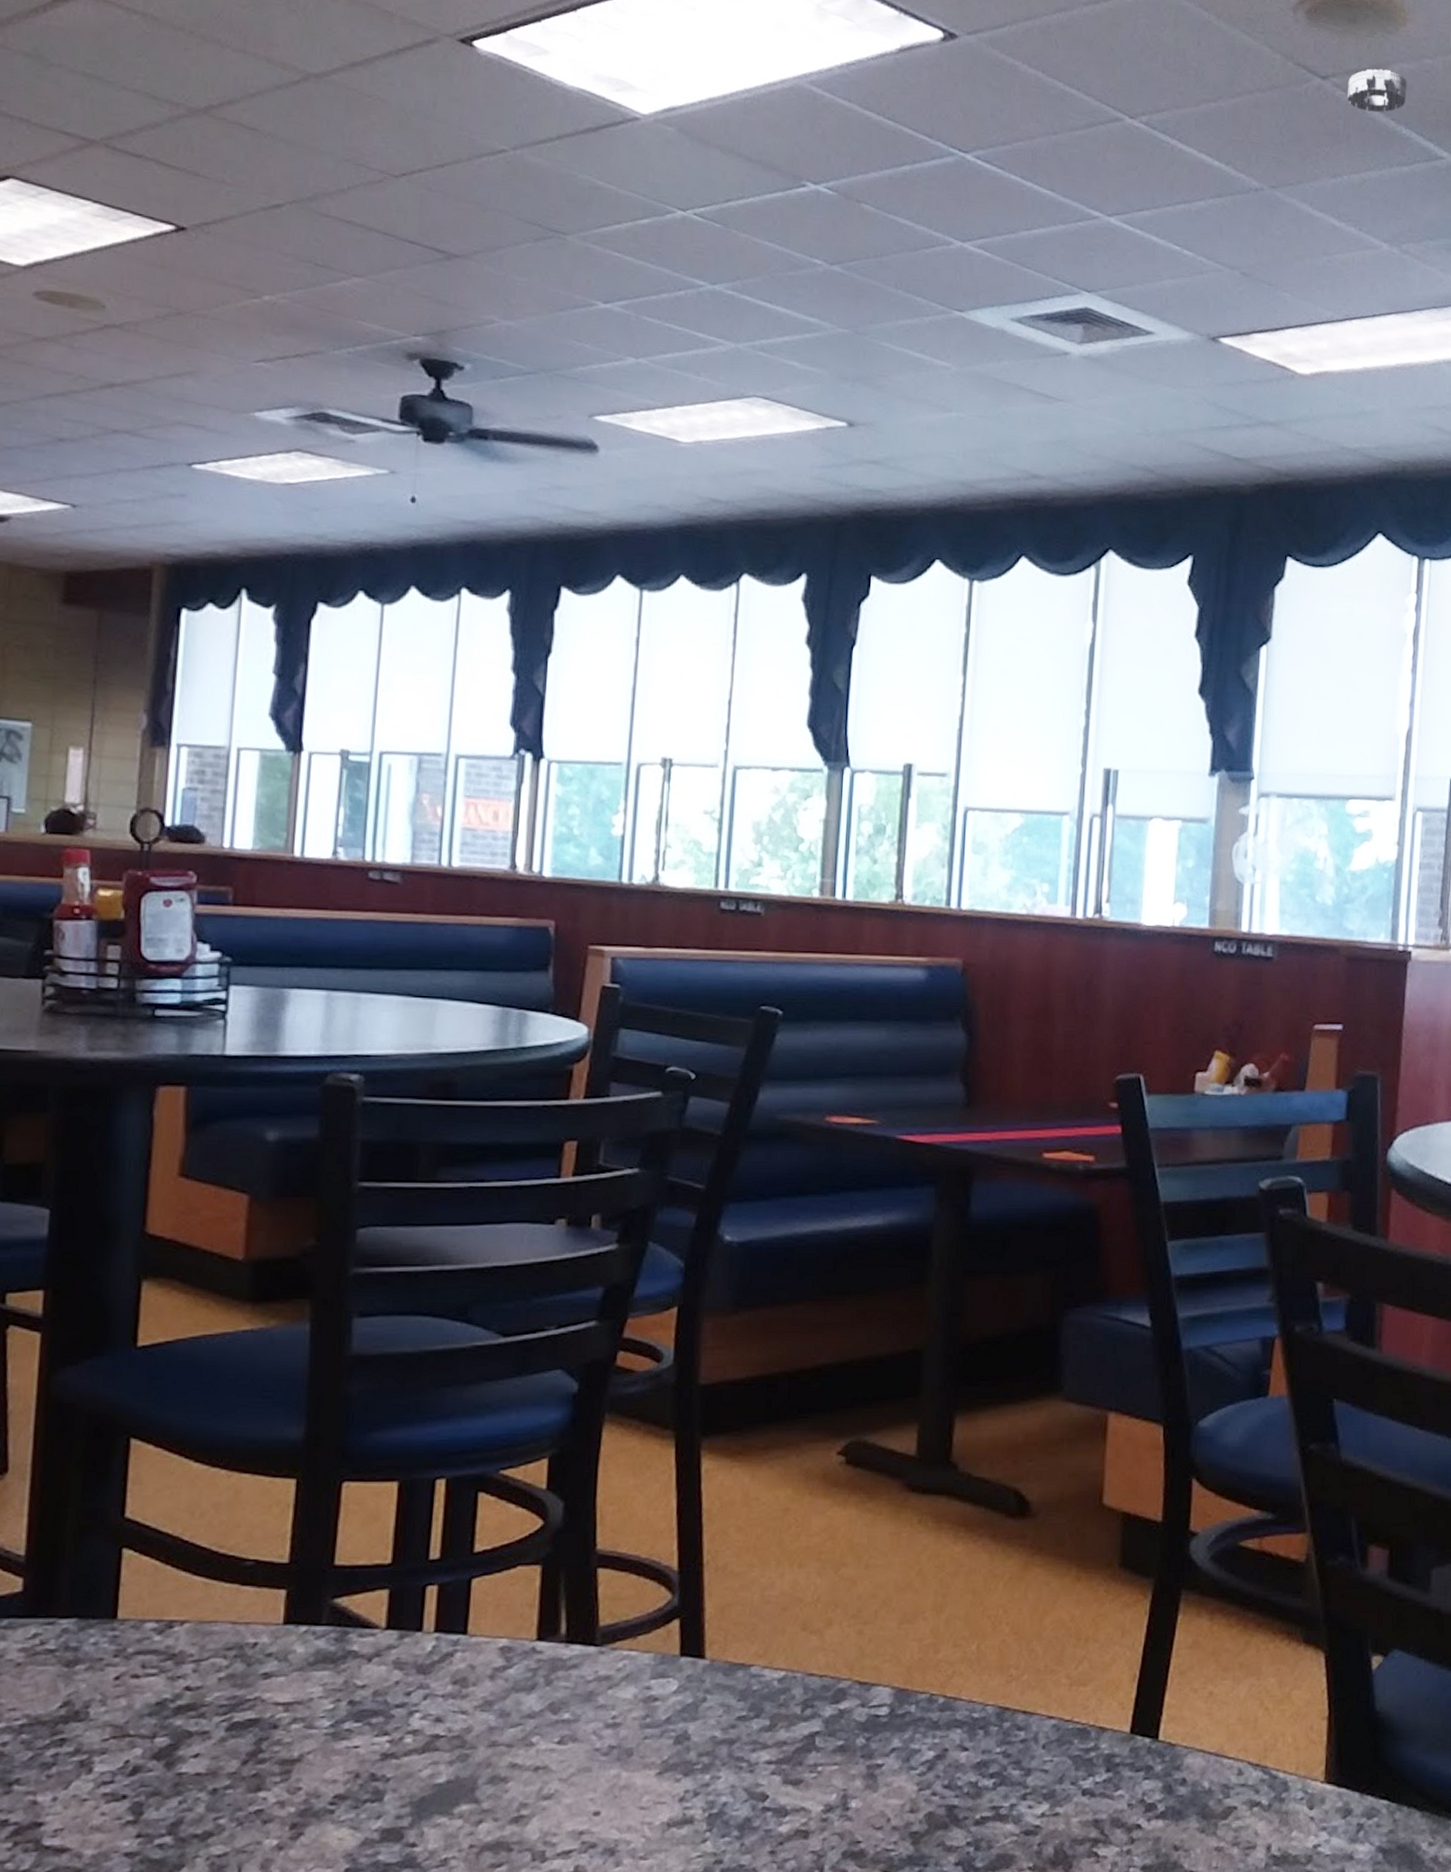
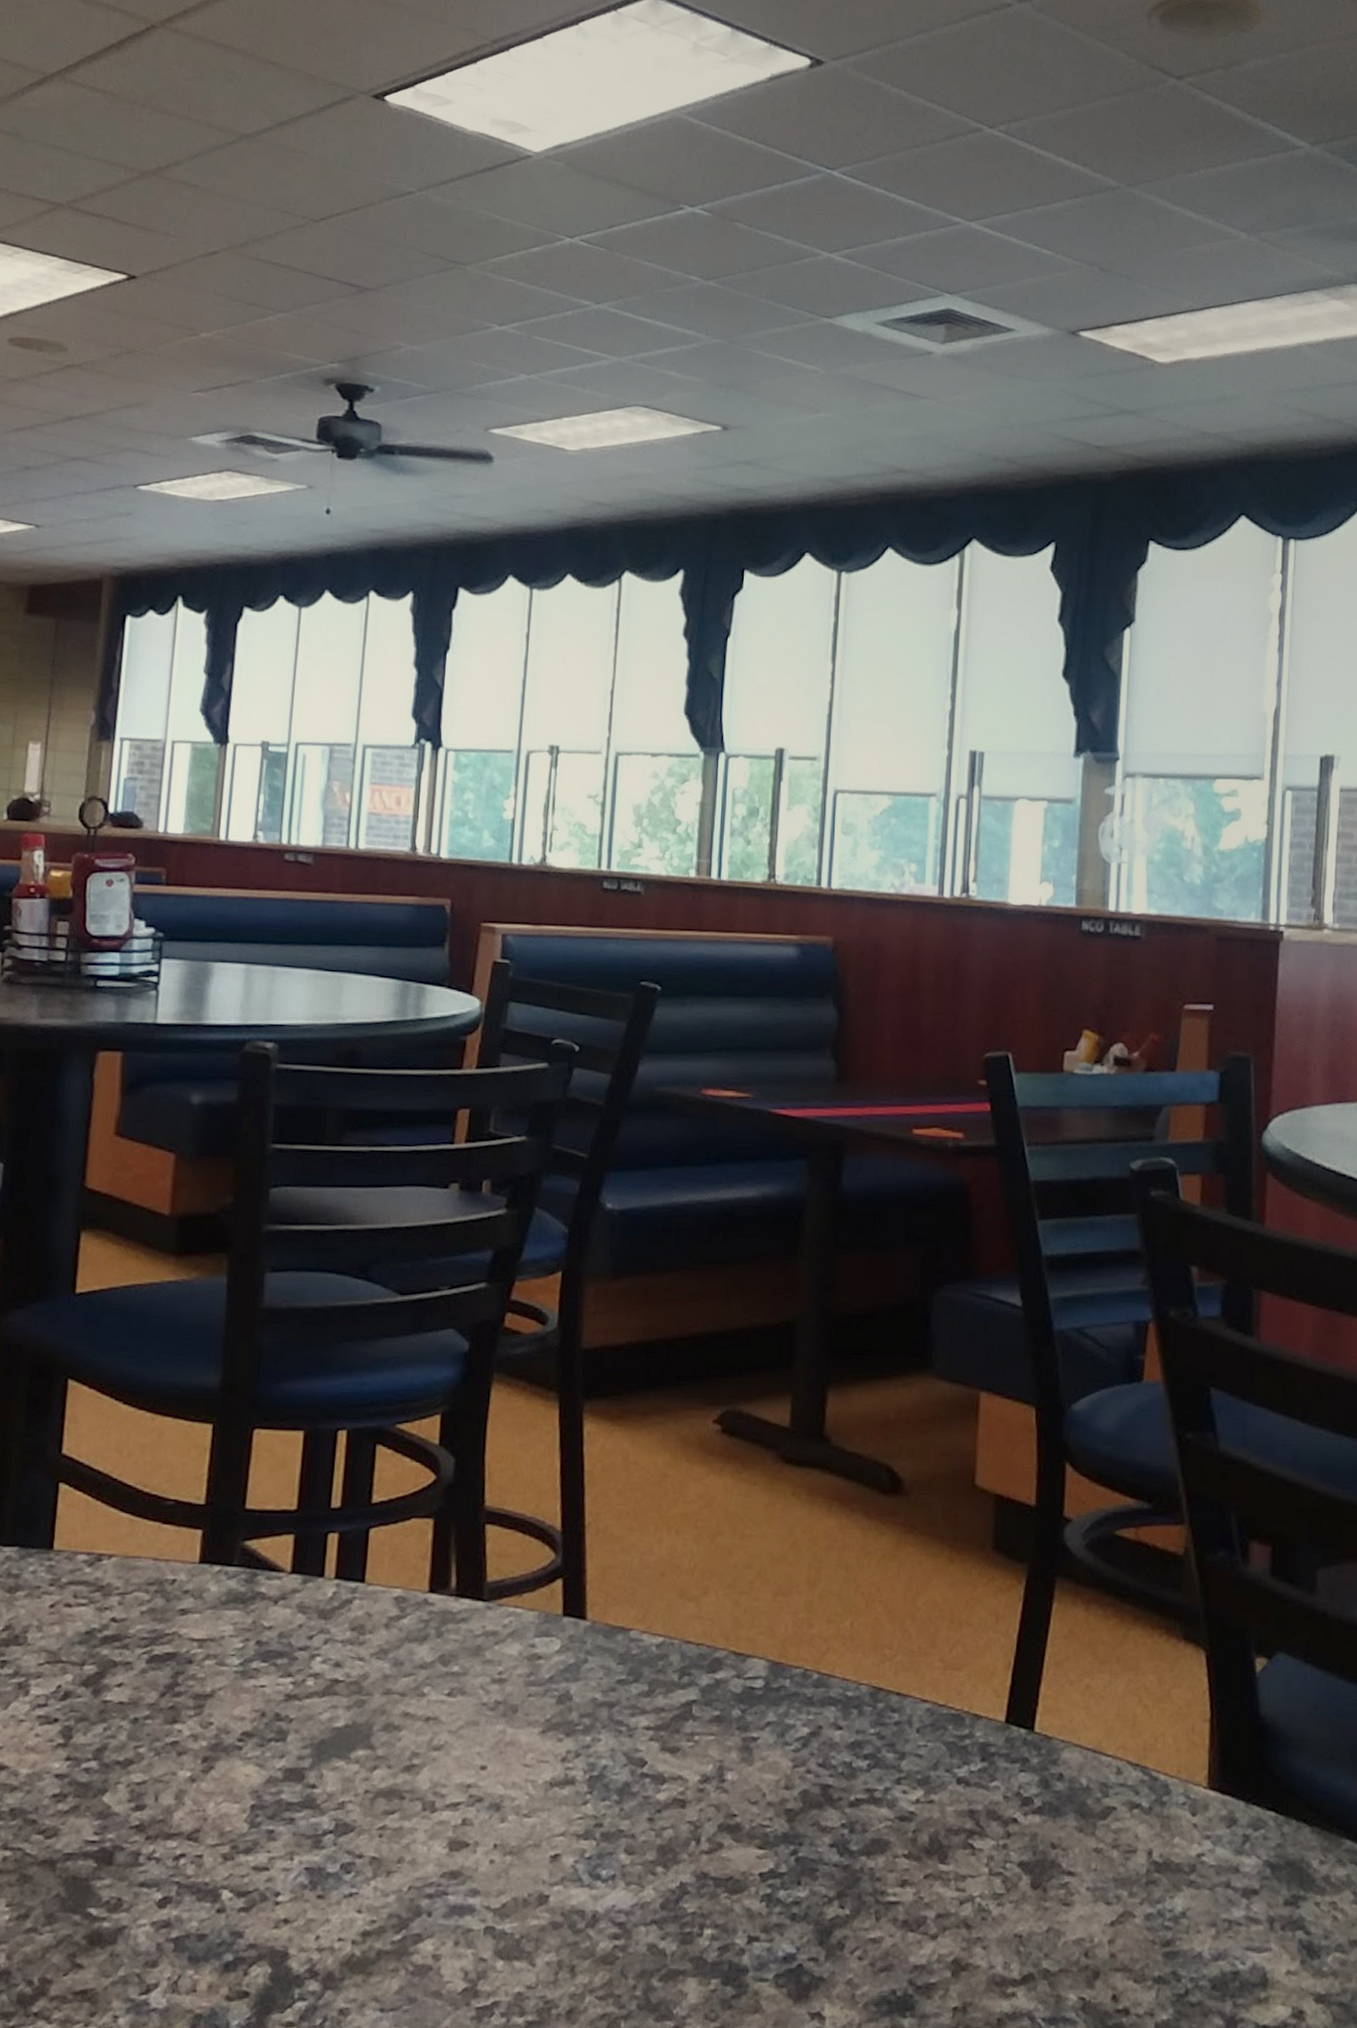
smoke detector: present [1347,69,1407,113] -> none [1203,66,1263,108]

